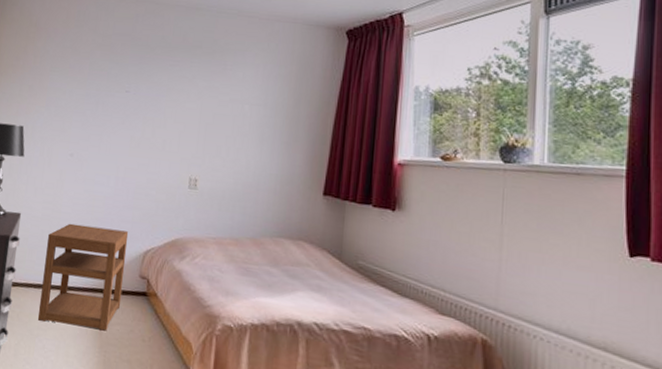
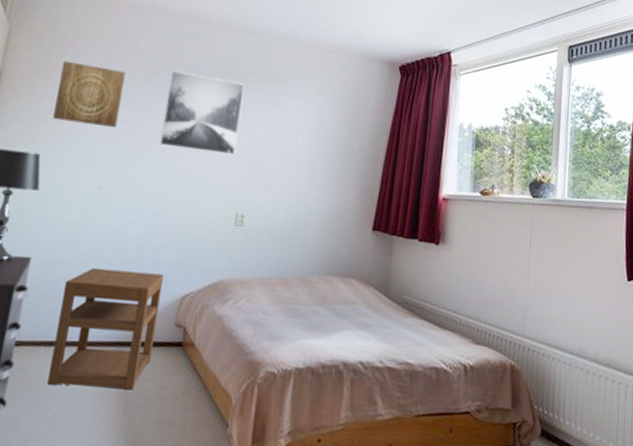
wall art: none [32,45,89,102] -> present [53,60,126,128]
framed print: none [119,48,193,124] -> present [159,70,245,156]

